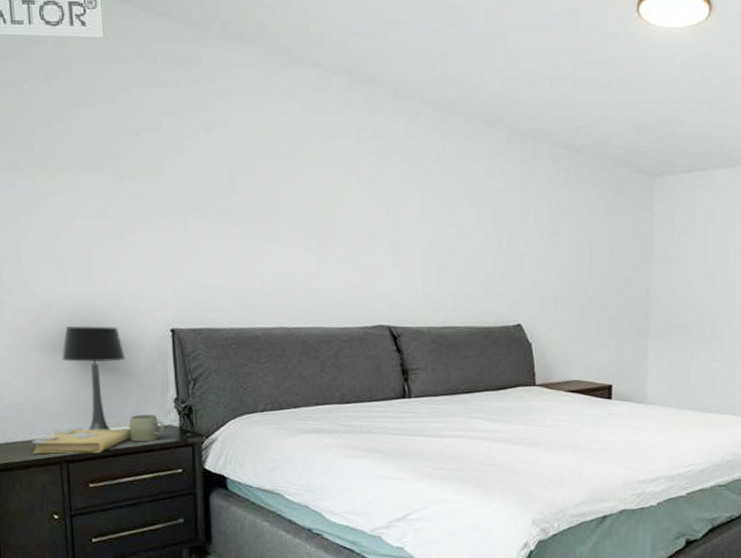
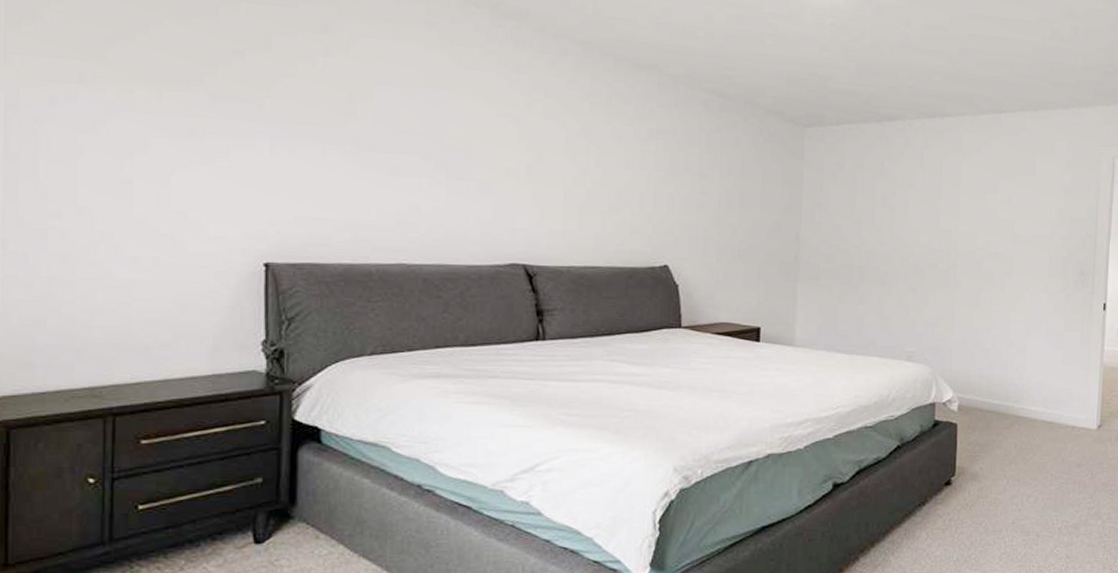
spell book: present [32,428,131,454] -> none [67,375,202,405]
table lamp: present [62,326,126,431] -> none [120,258,203,378]
mug: present [128,414,165,442] -> none [200,359,247,390]

